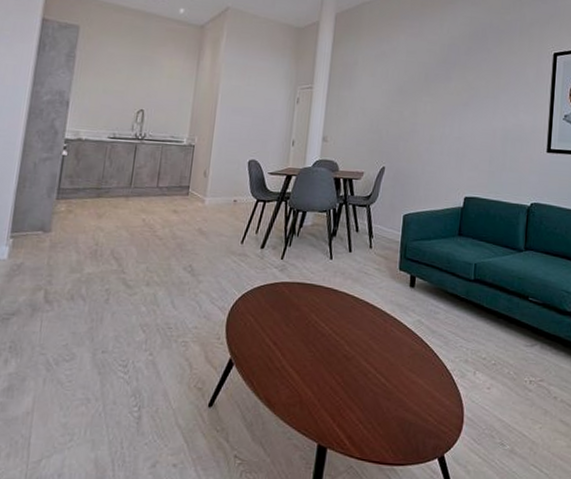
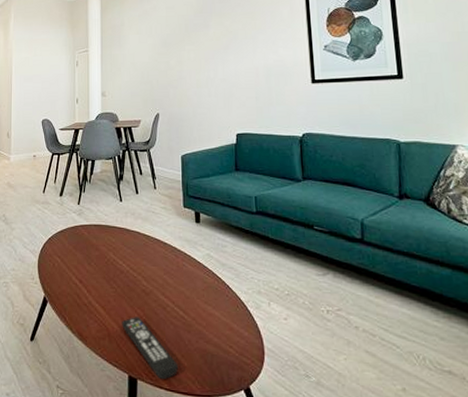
remote control: none [316,383,374,449] -> present [122,317,179,380]

